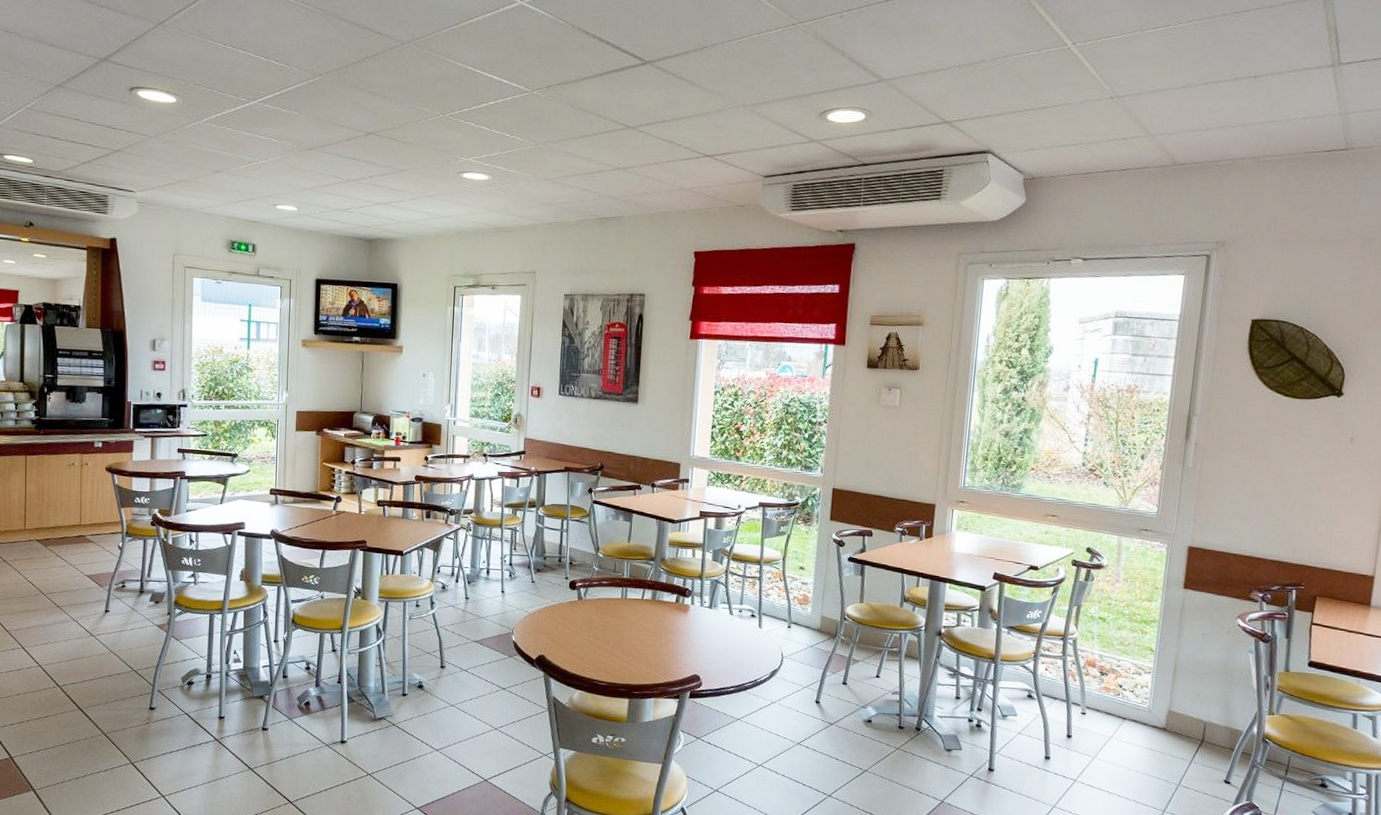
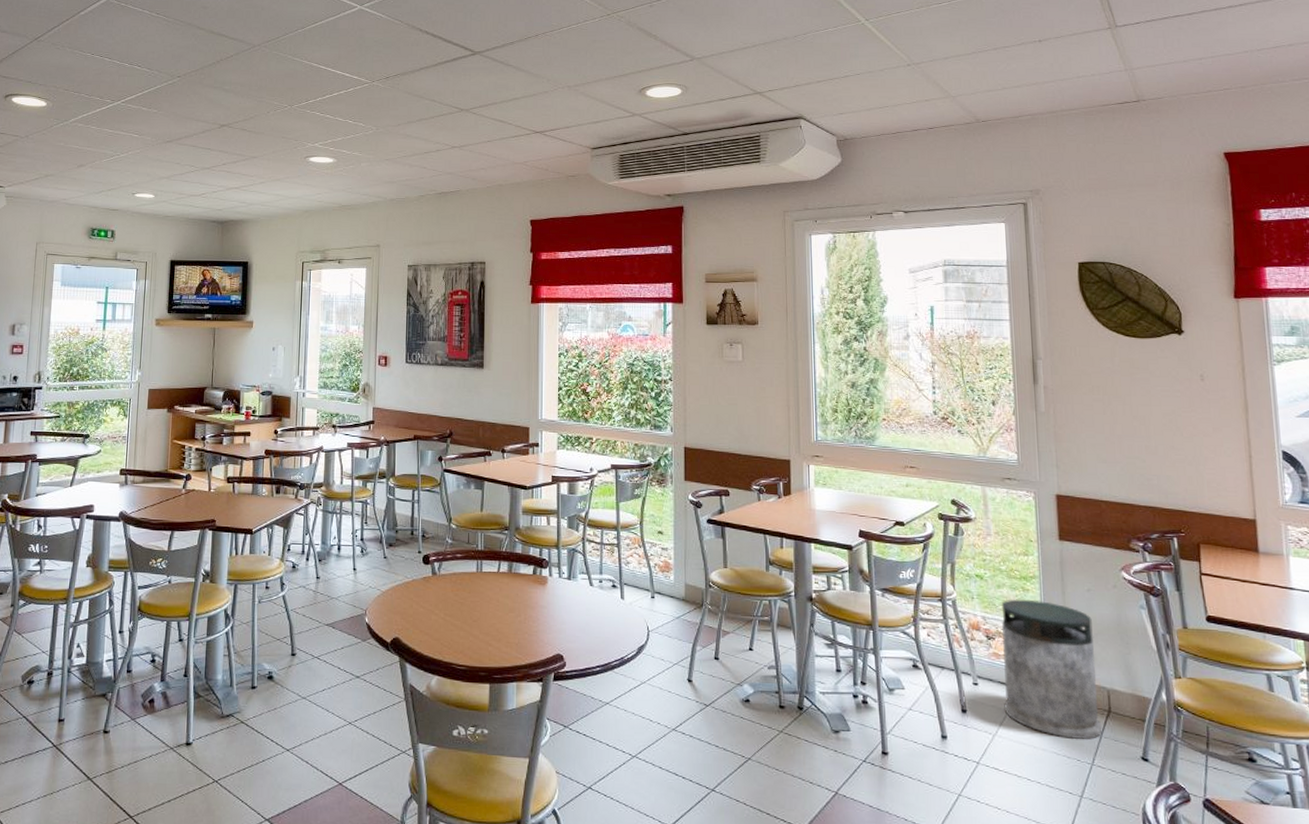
trash bin: none [1106,640,1202,764] -> present [1001,599,1102,740]

